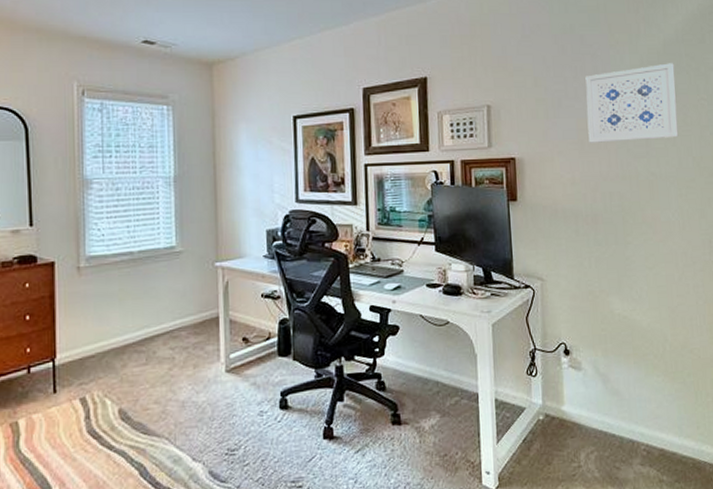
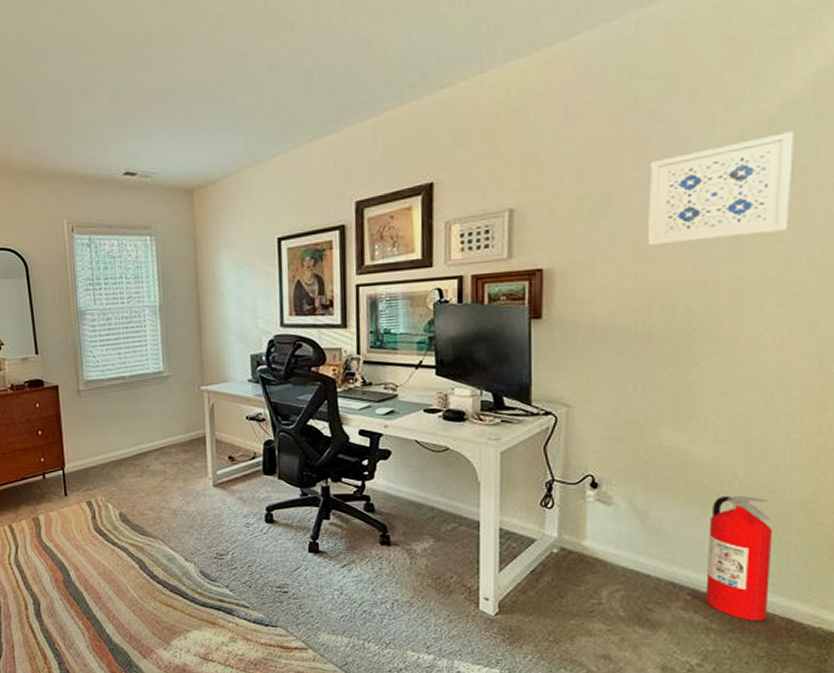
fire extinguisher: none [652,356,700,470] -> present [705,496,773,620]

